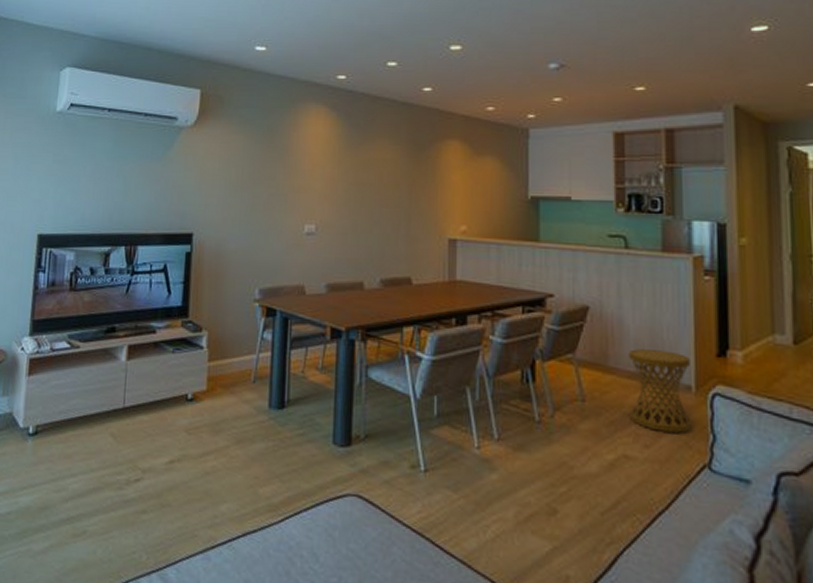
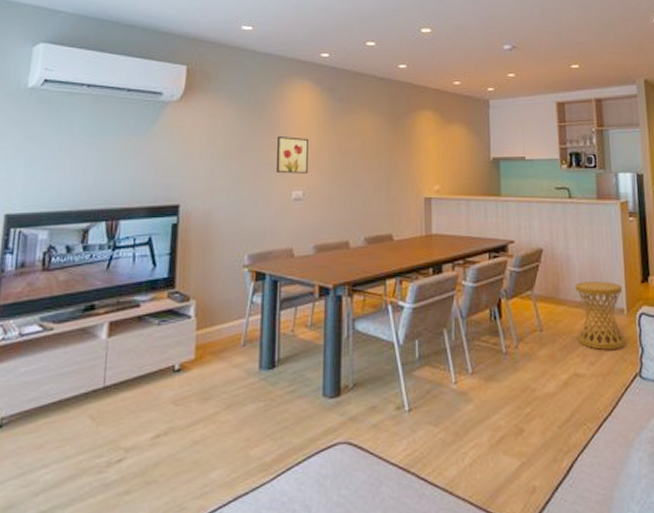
wall art: none [289,166,322,207] -> present [277,136,308,174]

